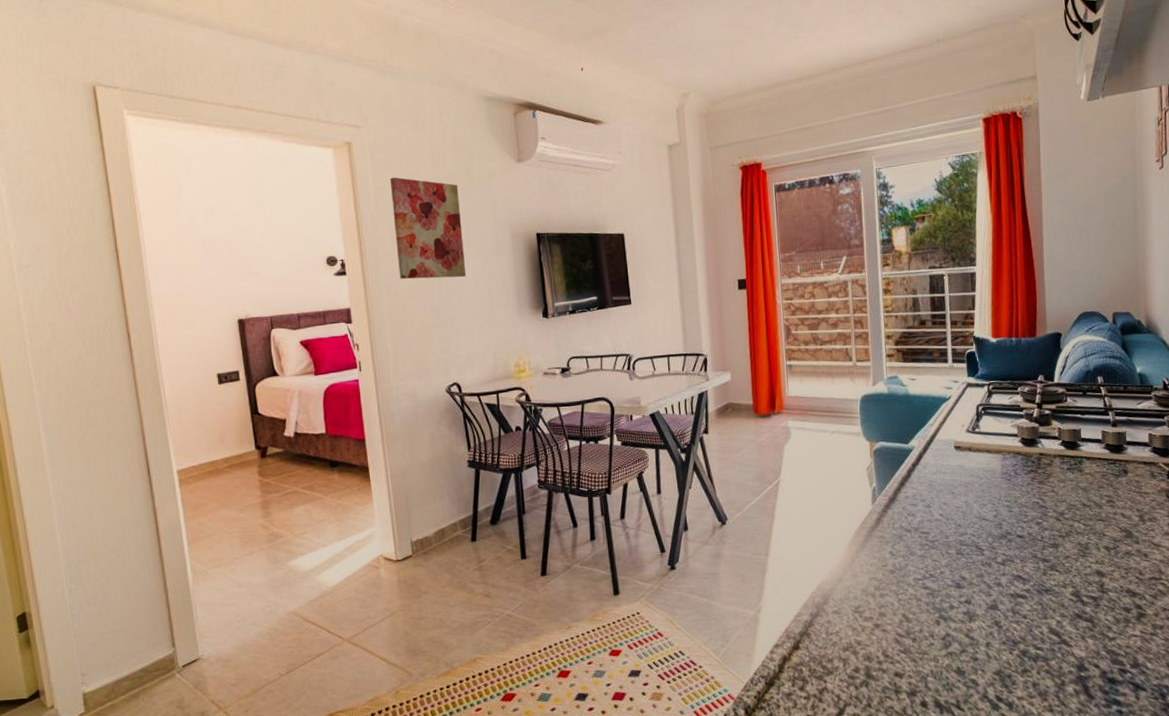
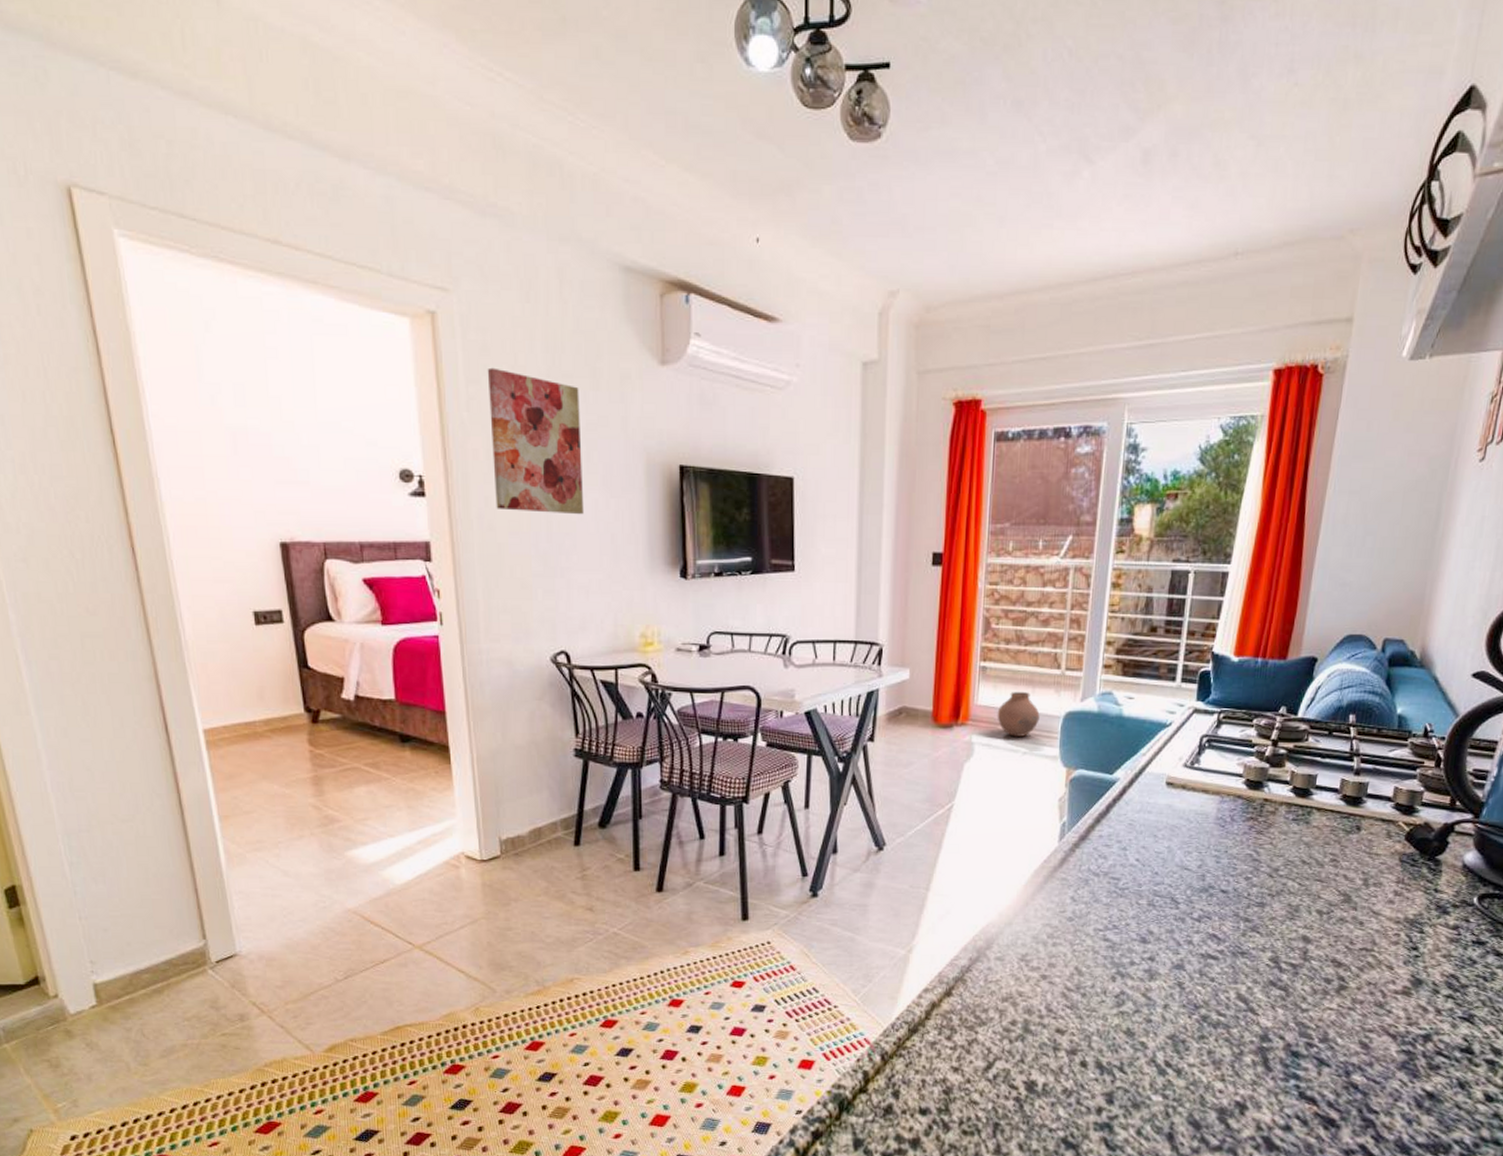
vase: none [805,382,841,419] -> present [997,692,1040,737]

